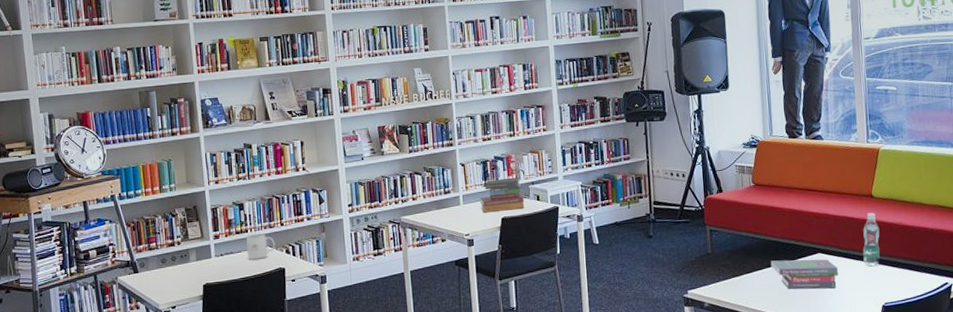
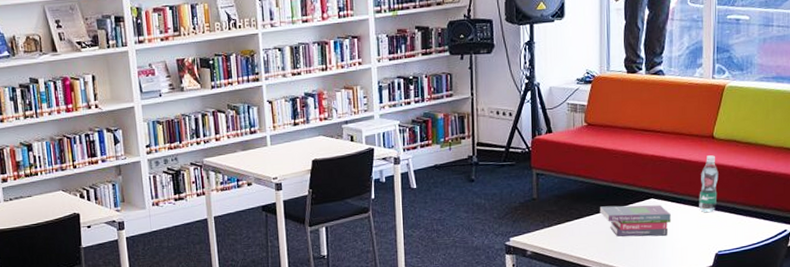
mug: present [246,233,275,260] -> none [36,177,68,205]
books: present [479,178,525,212] -> none [288,117,337,154]

